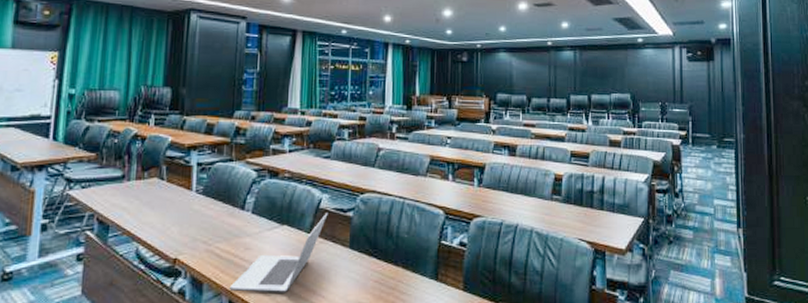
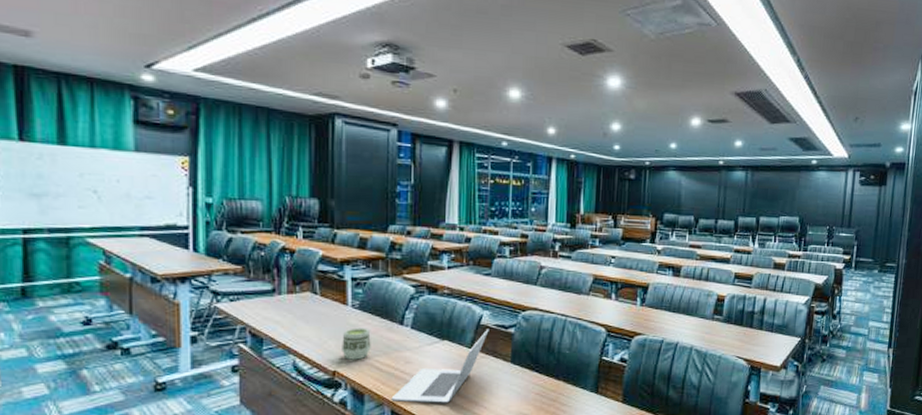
cup: none [184,213,213,247] -> present [342,327,371,360]

